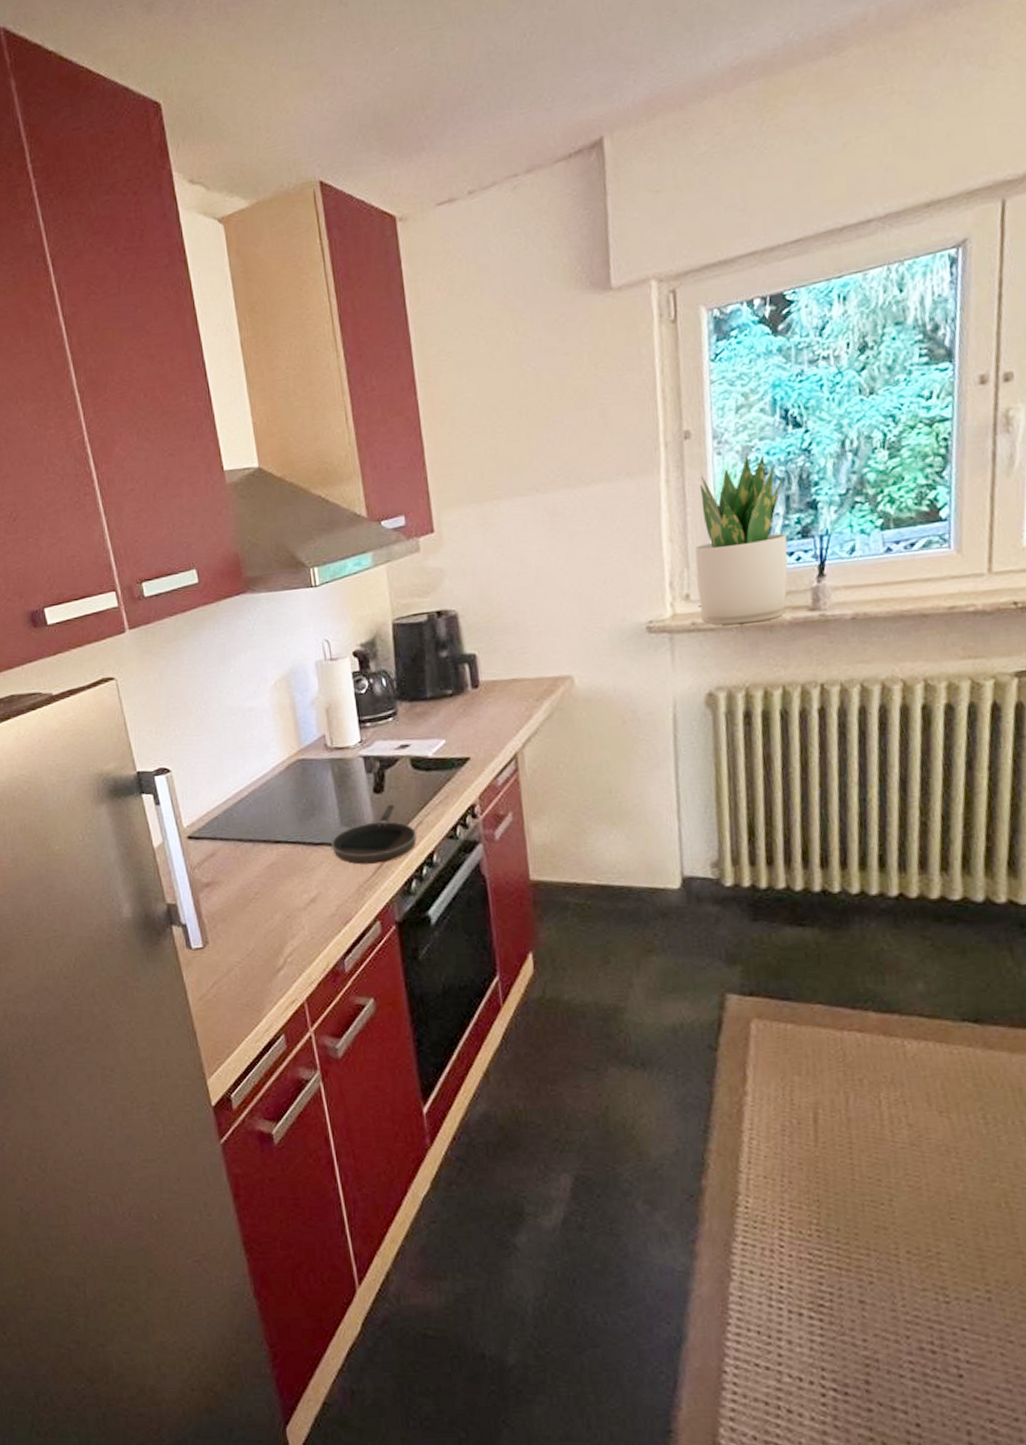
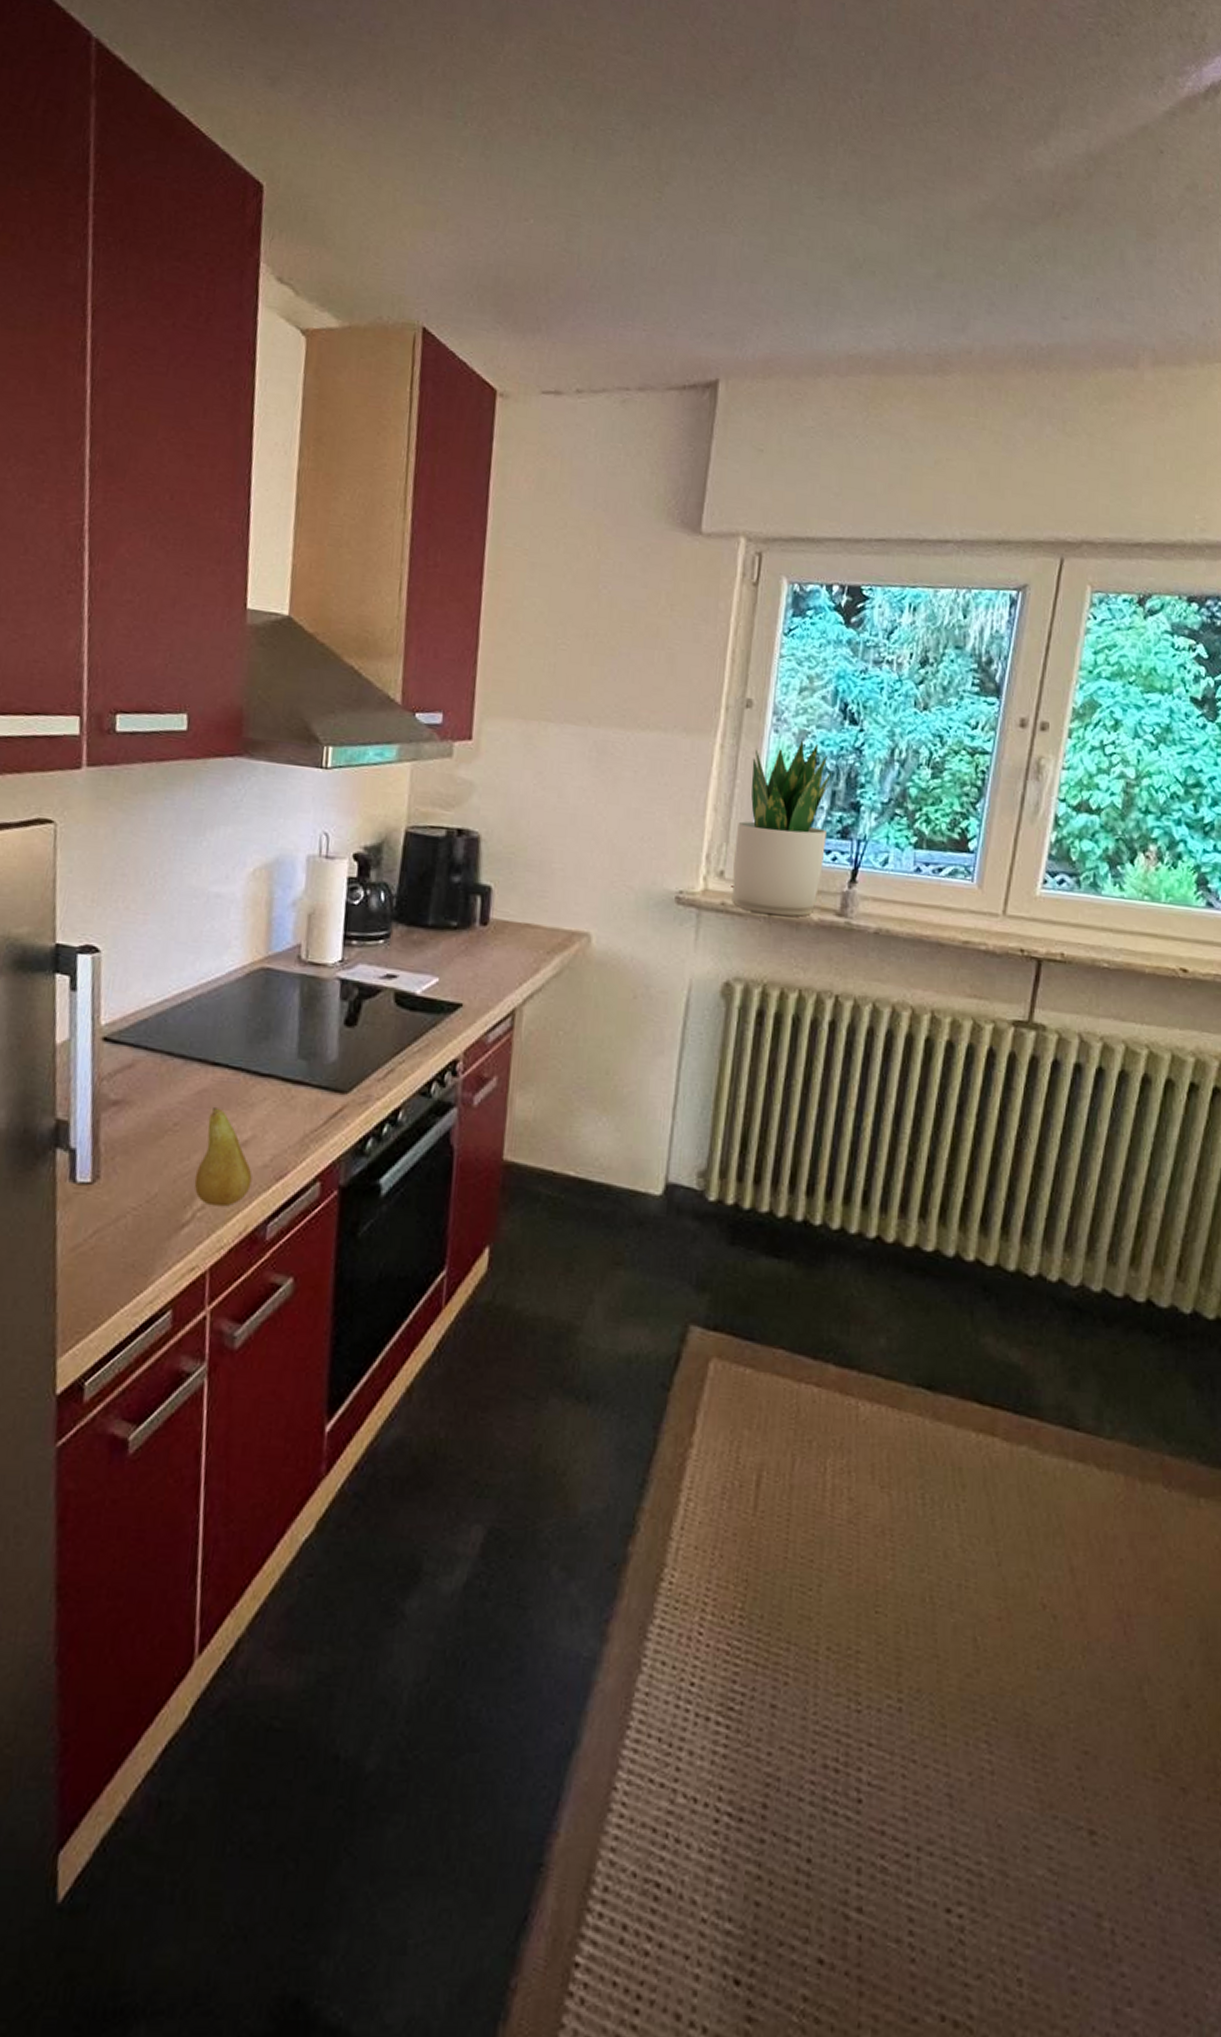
fruit: none [280,875,325,952] -> present [194,1106,252,1207]
frying pan: present [331,805,417,864] -> none [281,1043,385,1111]

